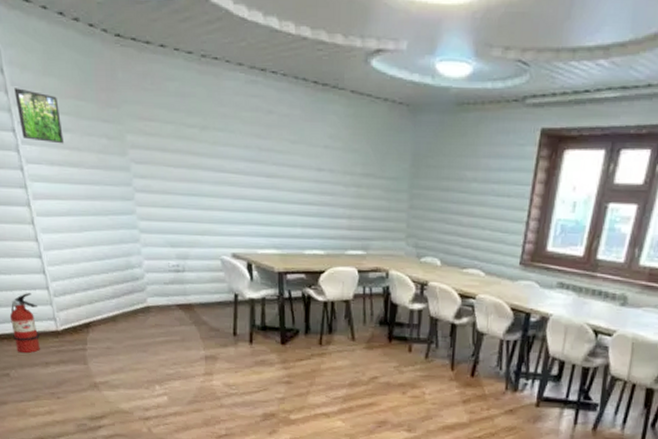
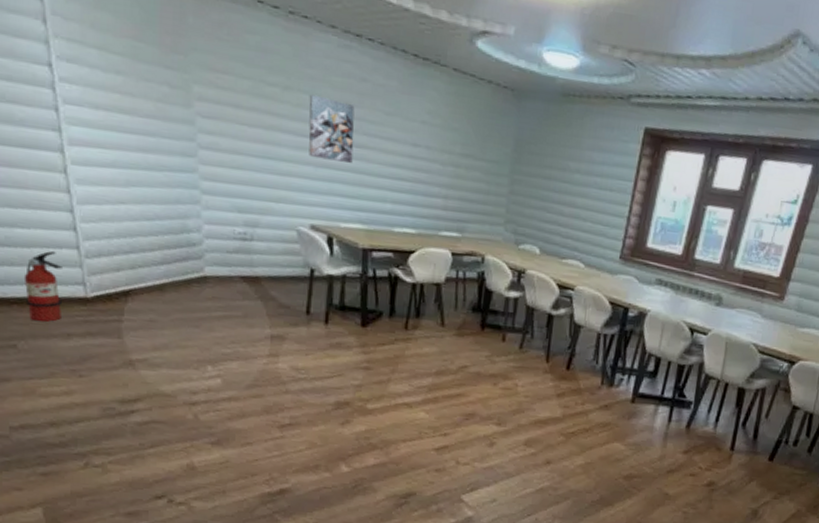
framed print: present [14,88,65,144] -> none [55,18,115,87]
wall art: none [223,131,265,194] -> present [308,94,355,164]

